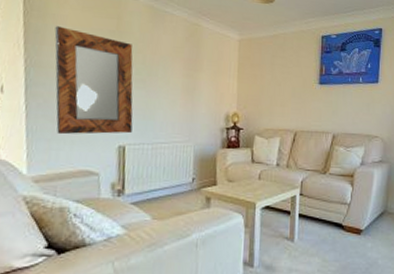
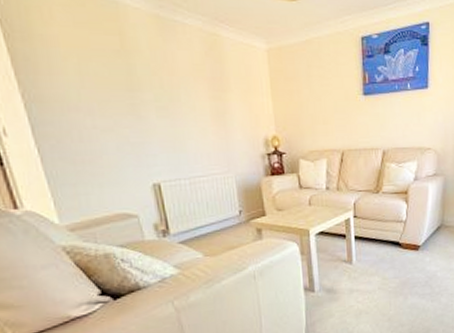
home mirror: present [54,26,133,135] -> none [47,50,164,178]

